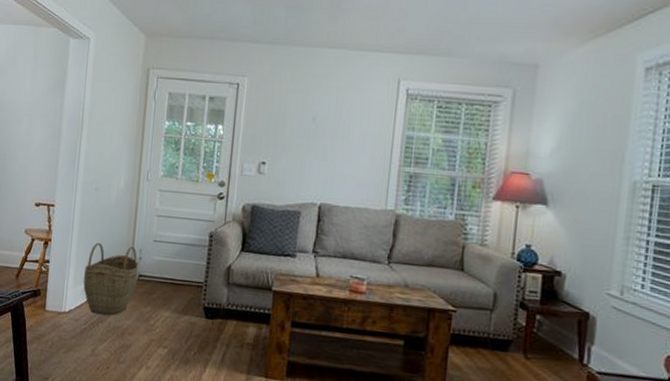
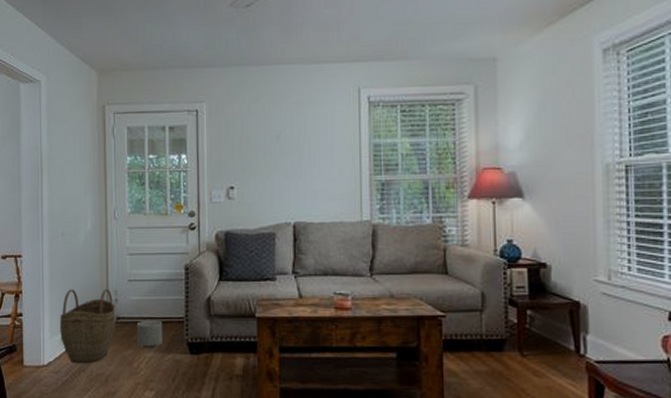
planter: none [155,280,182,308] -> present [136,320,162,348]

